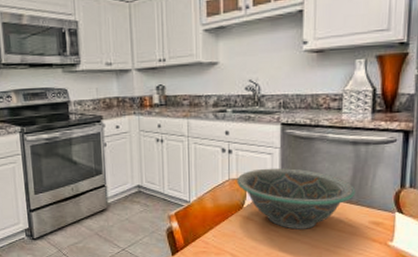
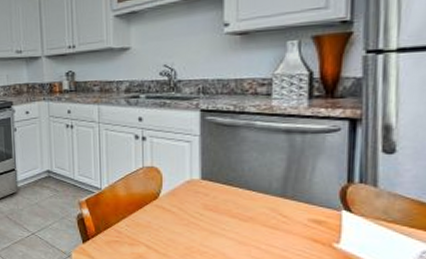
decorative bowl: present [237,168,356,230] -> none [151,156,291,224]

